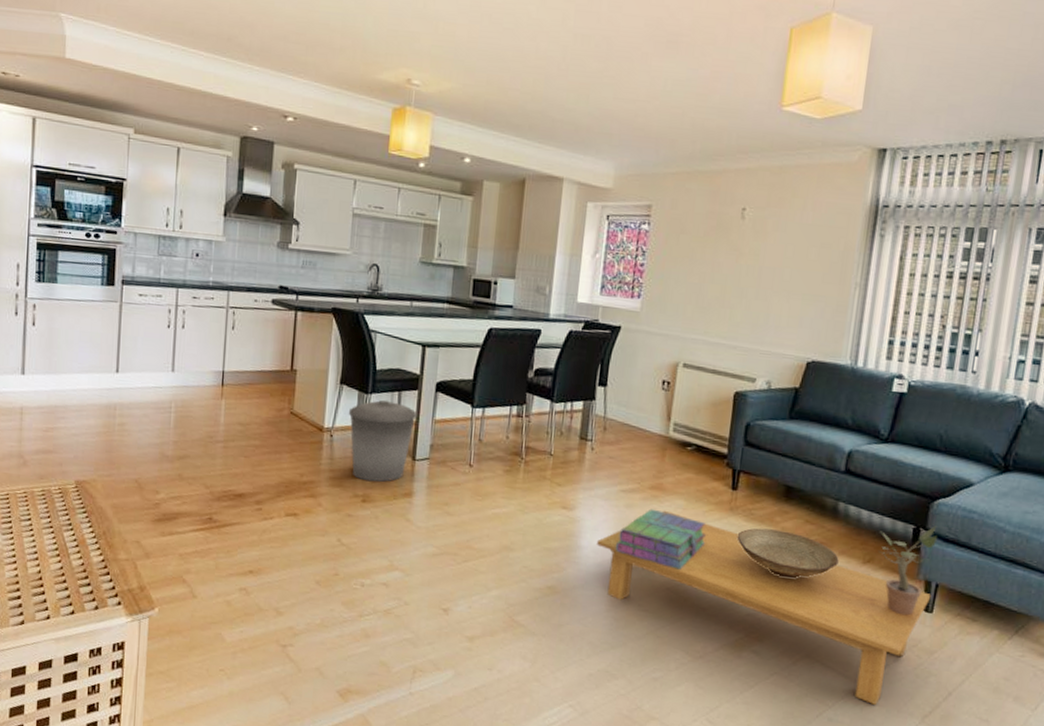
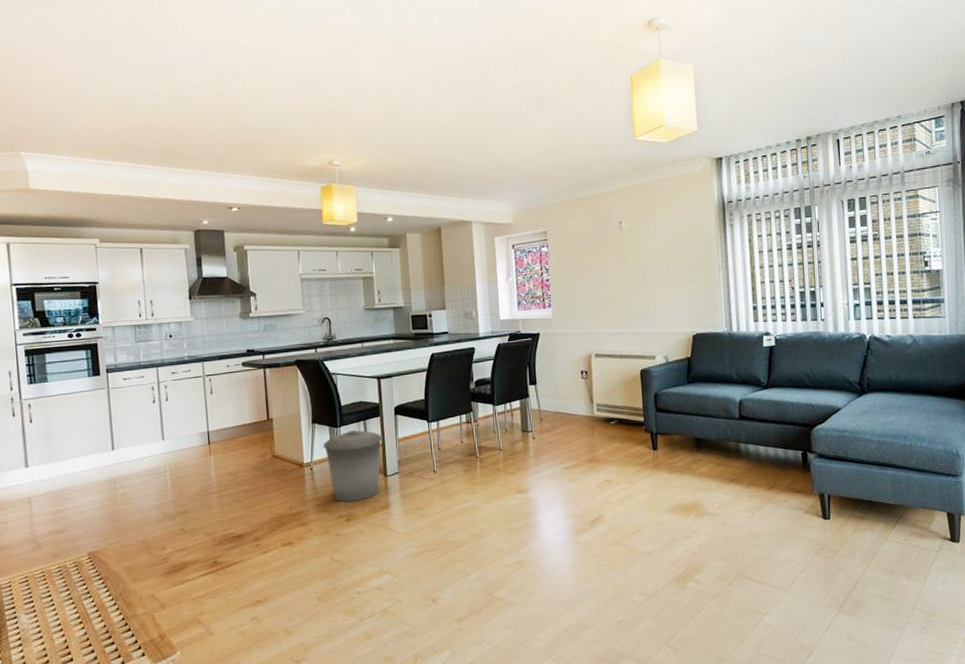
coffee table: present [597,510,931,705] -> none [551,477,826,605]
stack of books: present [615,508,706,570] -> none [567,478,640,525]
decorative bowl: present [736,528,839,579] -> none [664,475,749,515]
potted plant: present [878,526,937,616] -> none [778,448,821,526]

